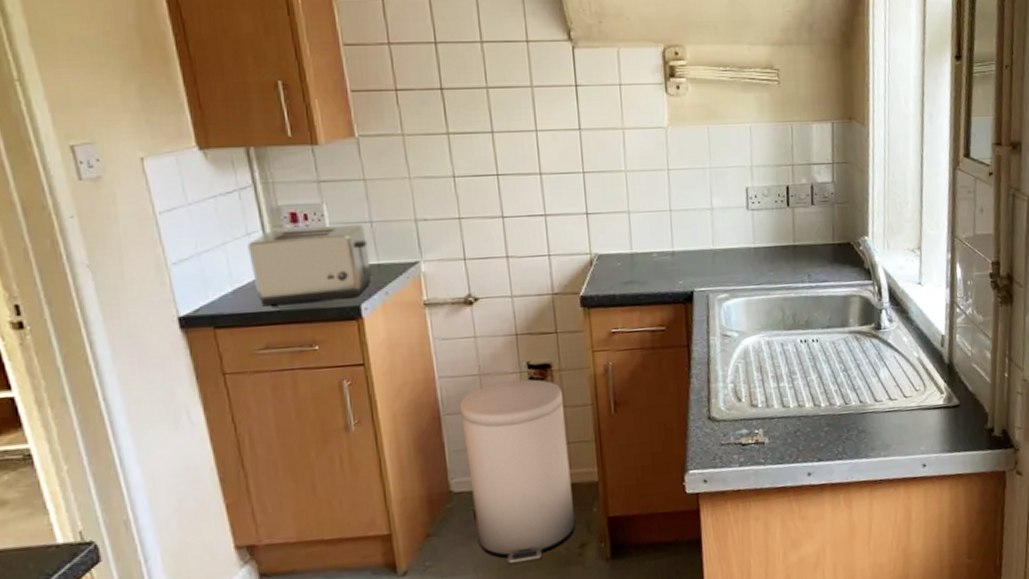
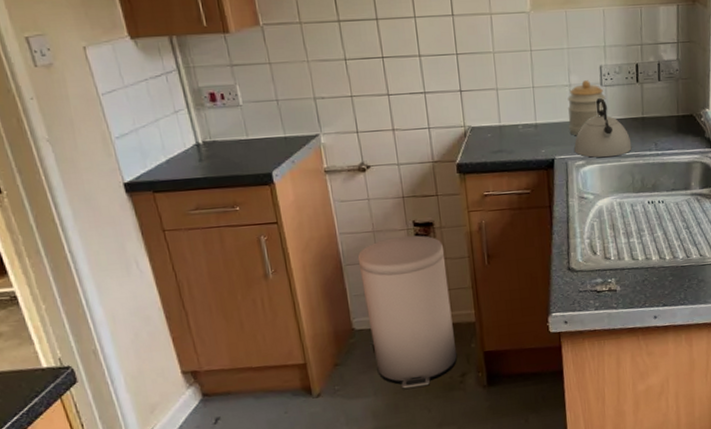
toaster: present [247,225,372,306] -> none [175,103,280,173]
jar: none [709,203,753,266] -> present [567,80,606,136]
kettle: none [716,222,782,291] -> present [574,97,632,158]

